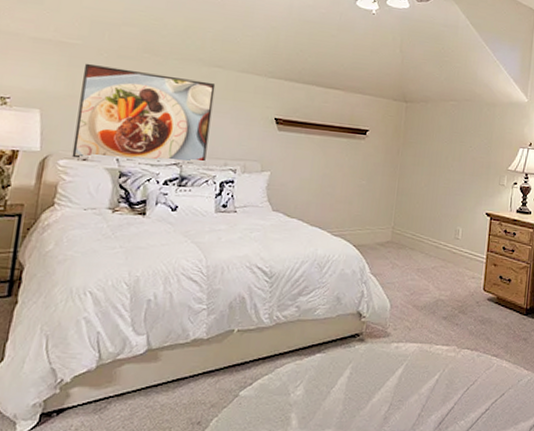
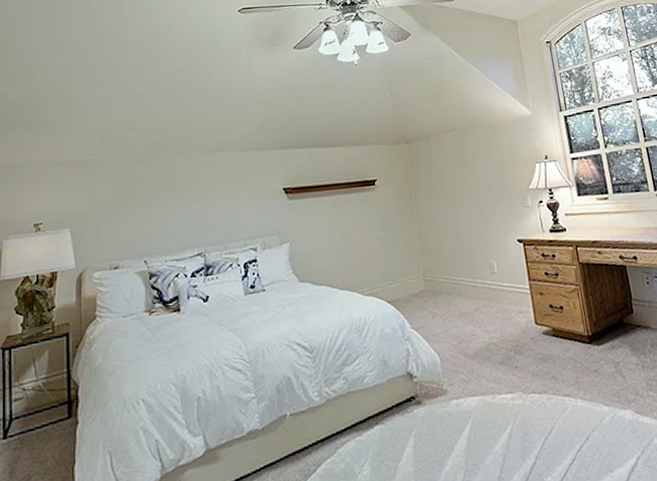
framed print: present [71,63,216,164] -> none [102,167,226,269]

